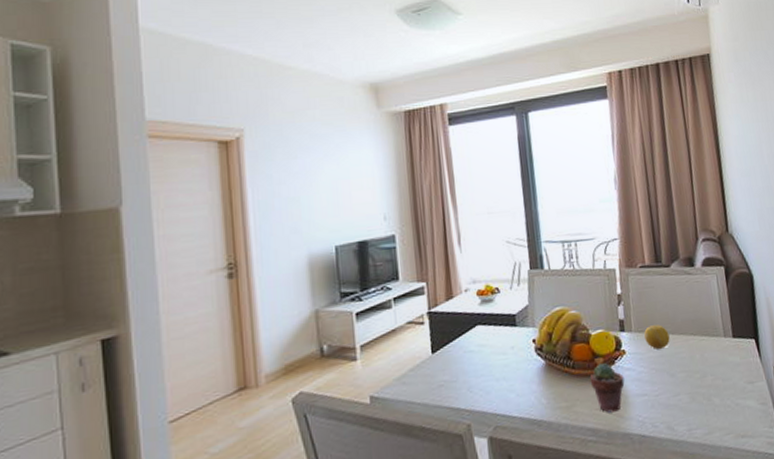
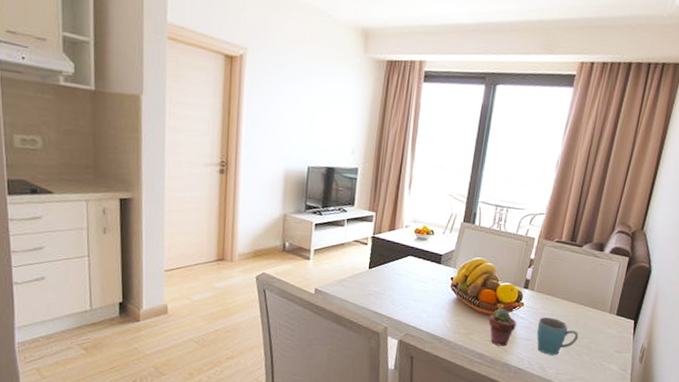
fruit: present [644,324,670,349] -> none [542,289,564,309]
mug: none [648,359,700,408] -> present [536,317,579,355]

